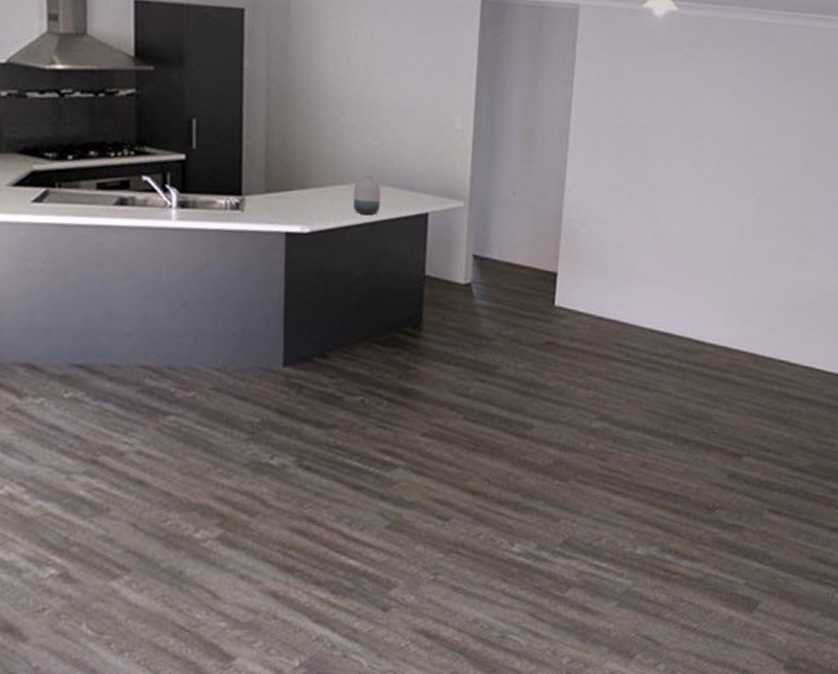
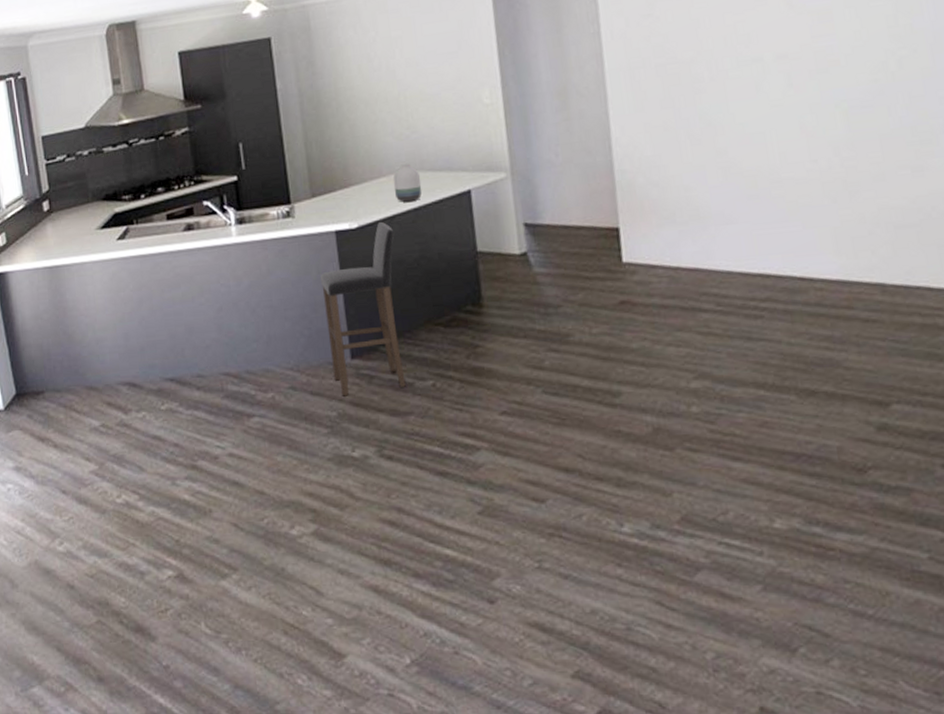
bar stool: none [262,230,347,404] -> present [320,221,406,397]

